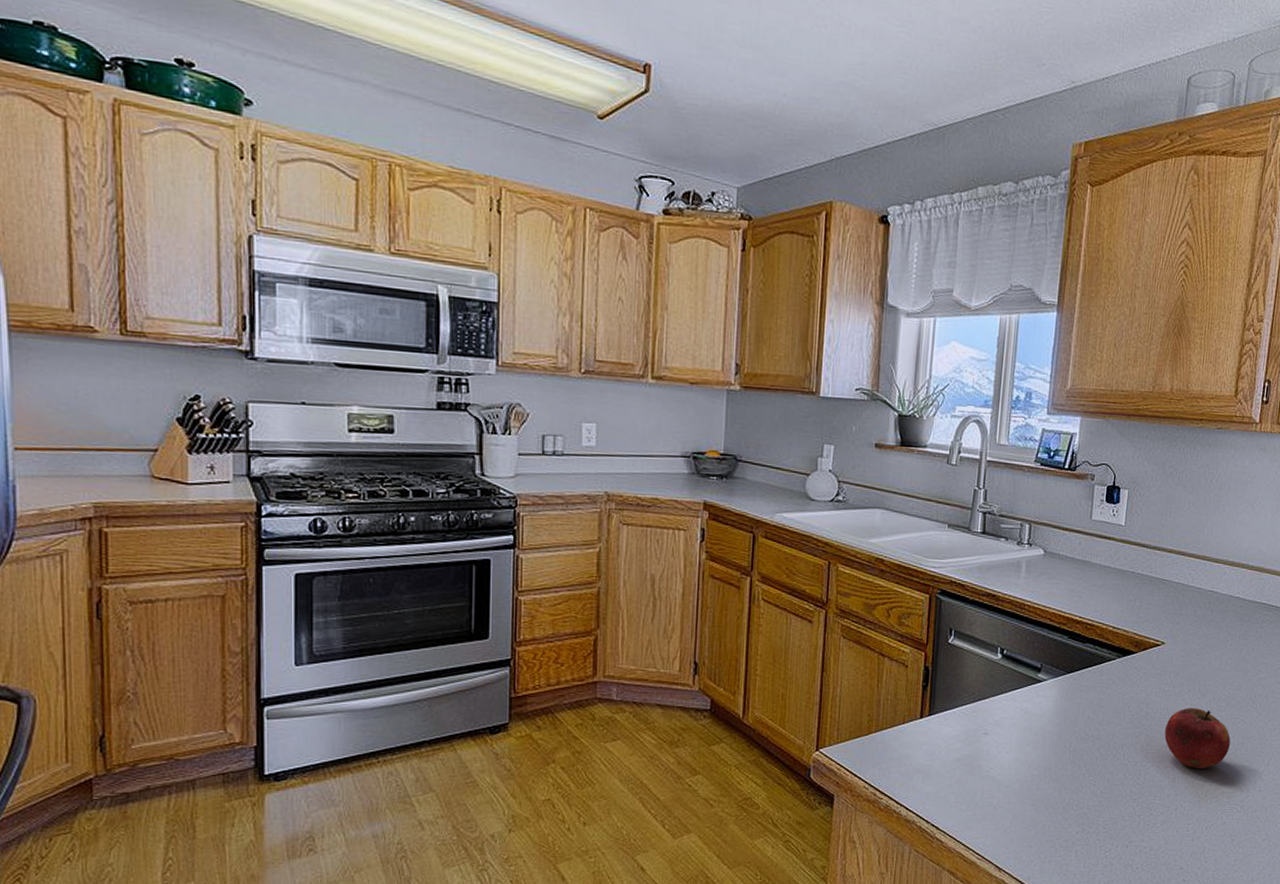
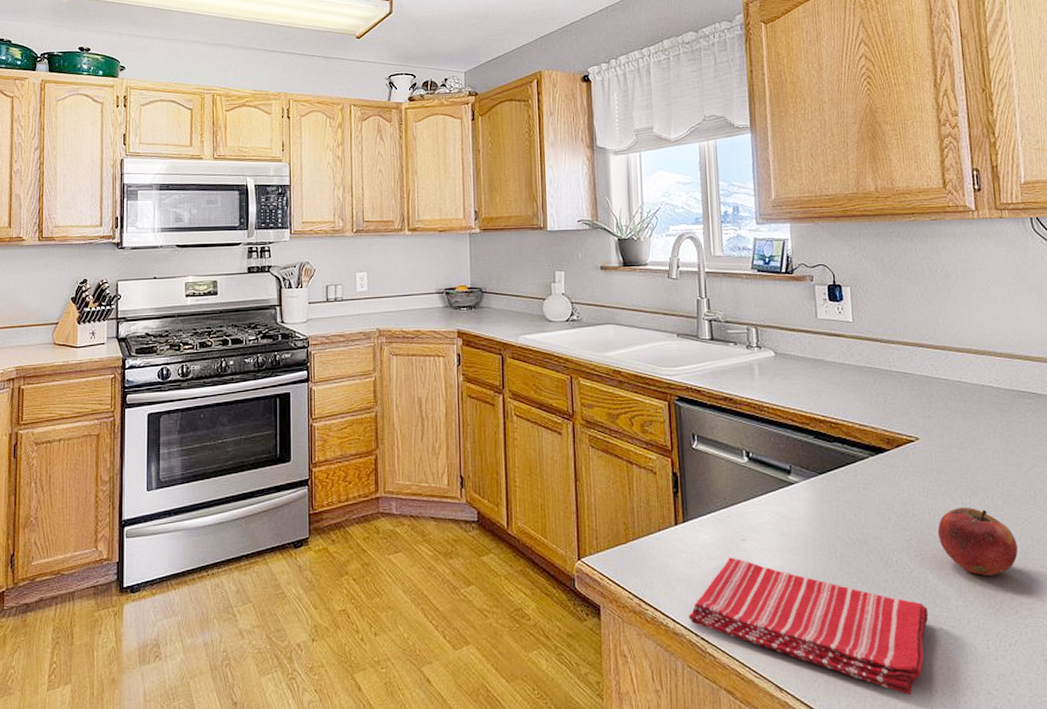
dish towel: none [922,749,1144,872] -> present [688,557,929,695]

